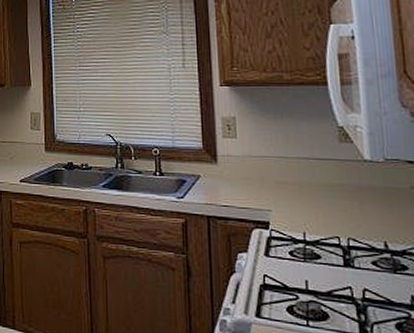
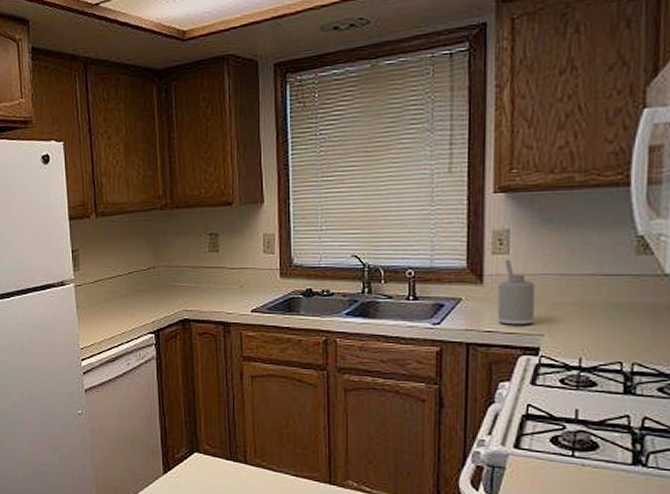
soap dispenser: none [230,142,263,201] -> present [497,259,535,325]

